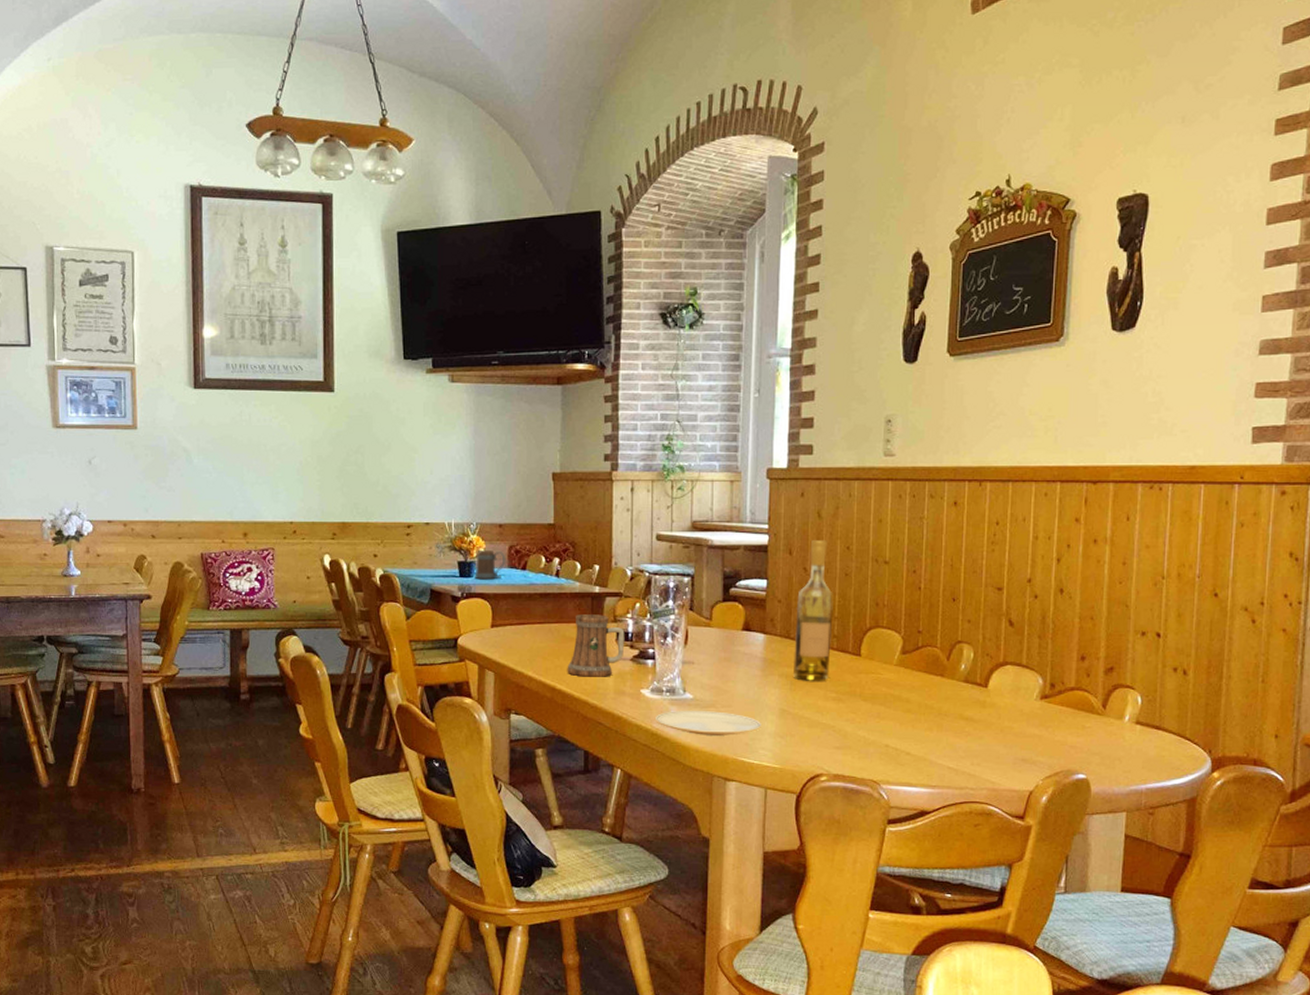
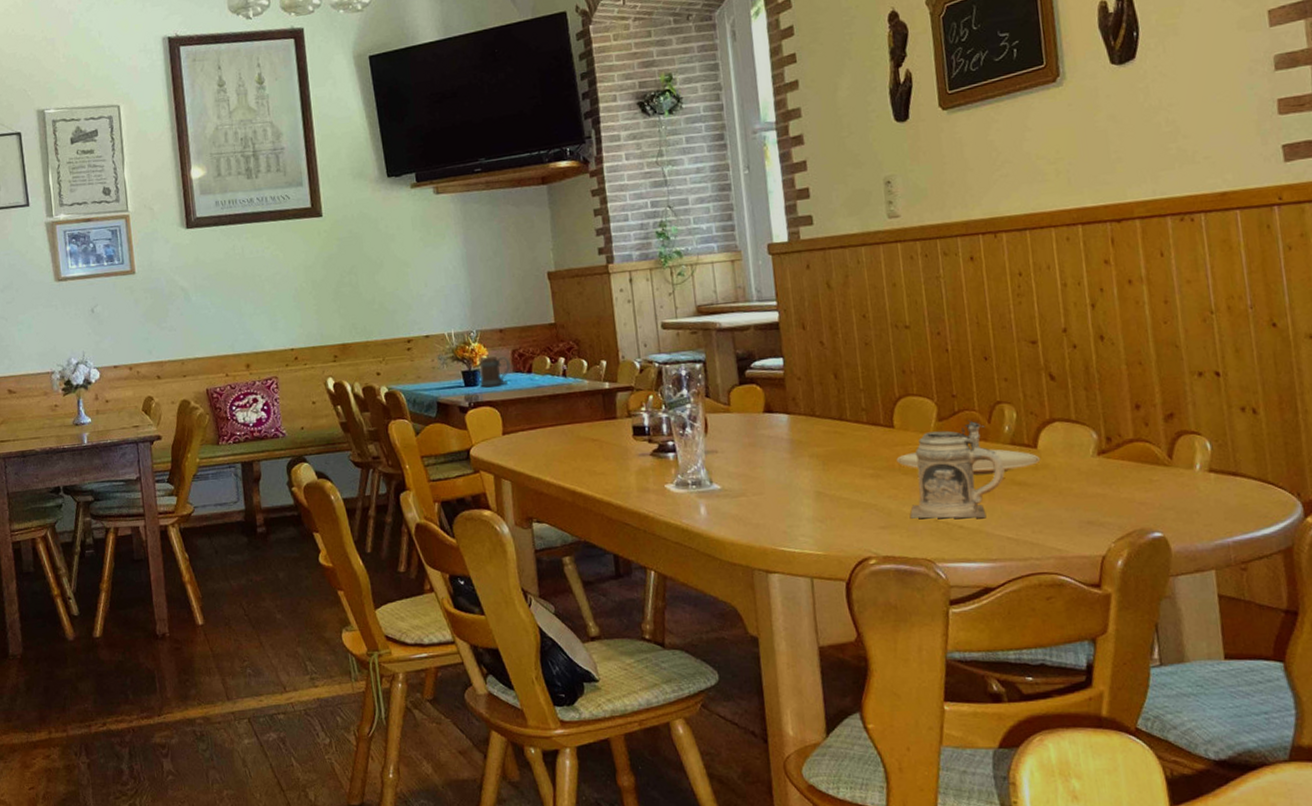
beer mug: present [567,614,625,677] -> none [585,411,643,477]
plate: present [656,711,761,736] -> none [684,500,798,527]
bottle: present [792,540,833,681] -> none [817,310,863,459]
plate: none [858,681,989,708] -> present [896,449,1041,476]
beer mug: none [864,656,955,748] -> present [910,420,1005,519]

